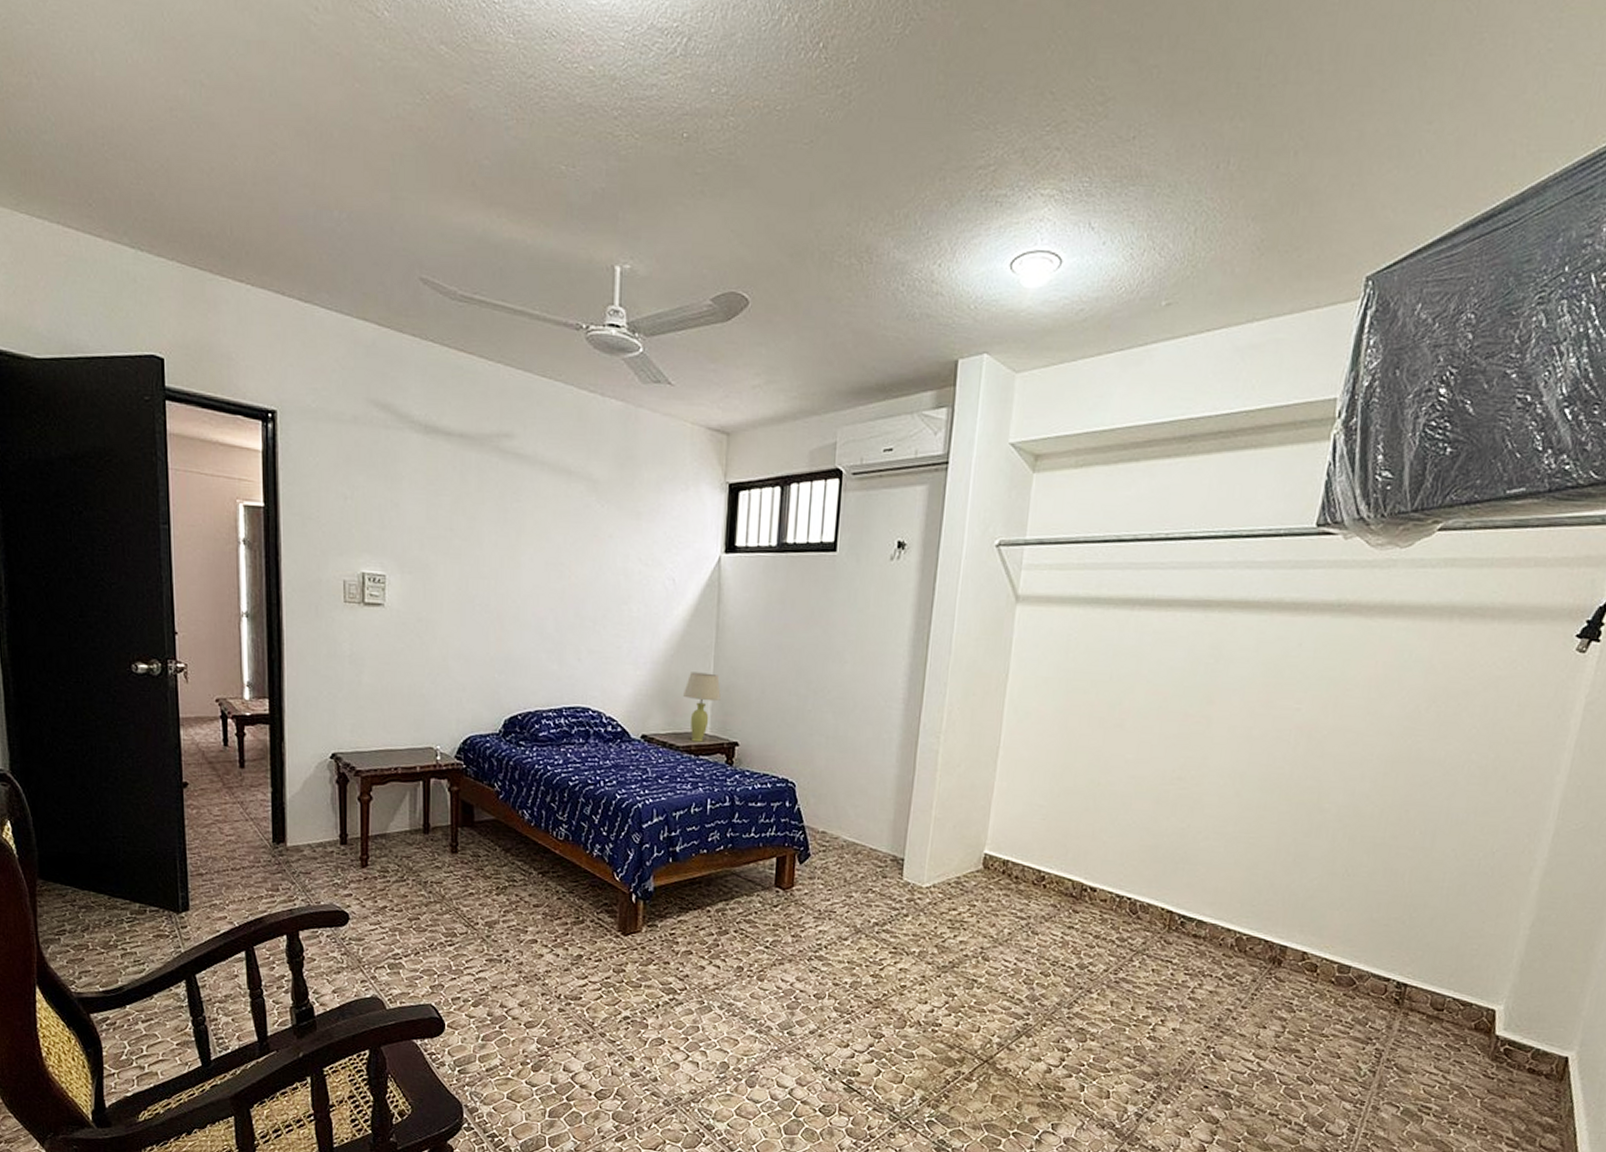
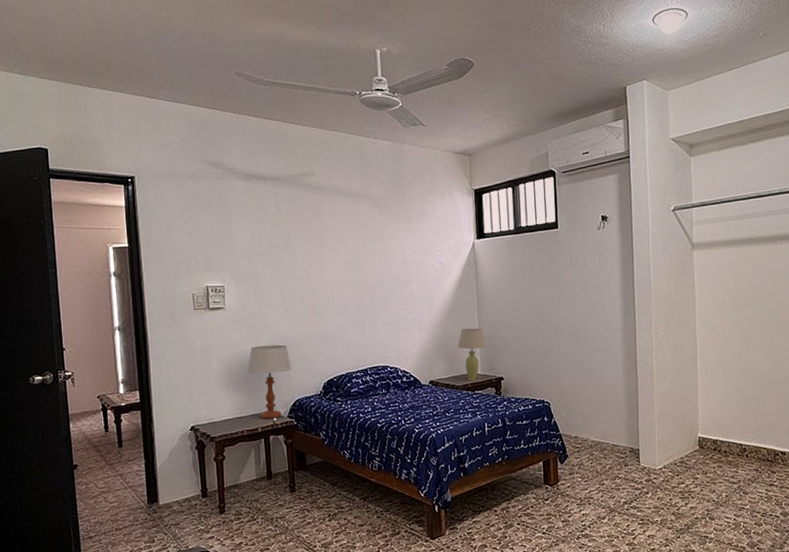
table lamp: none [408,660,464,758] -> present [247,344,291,420]

